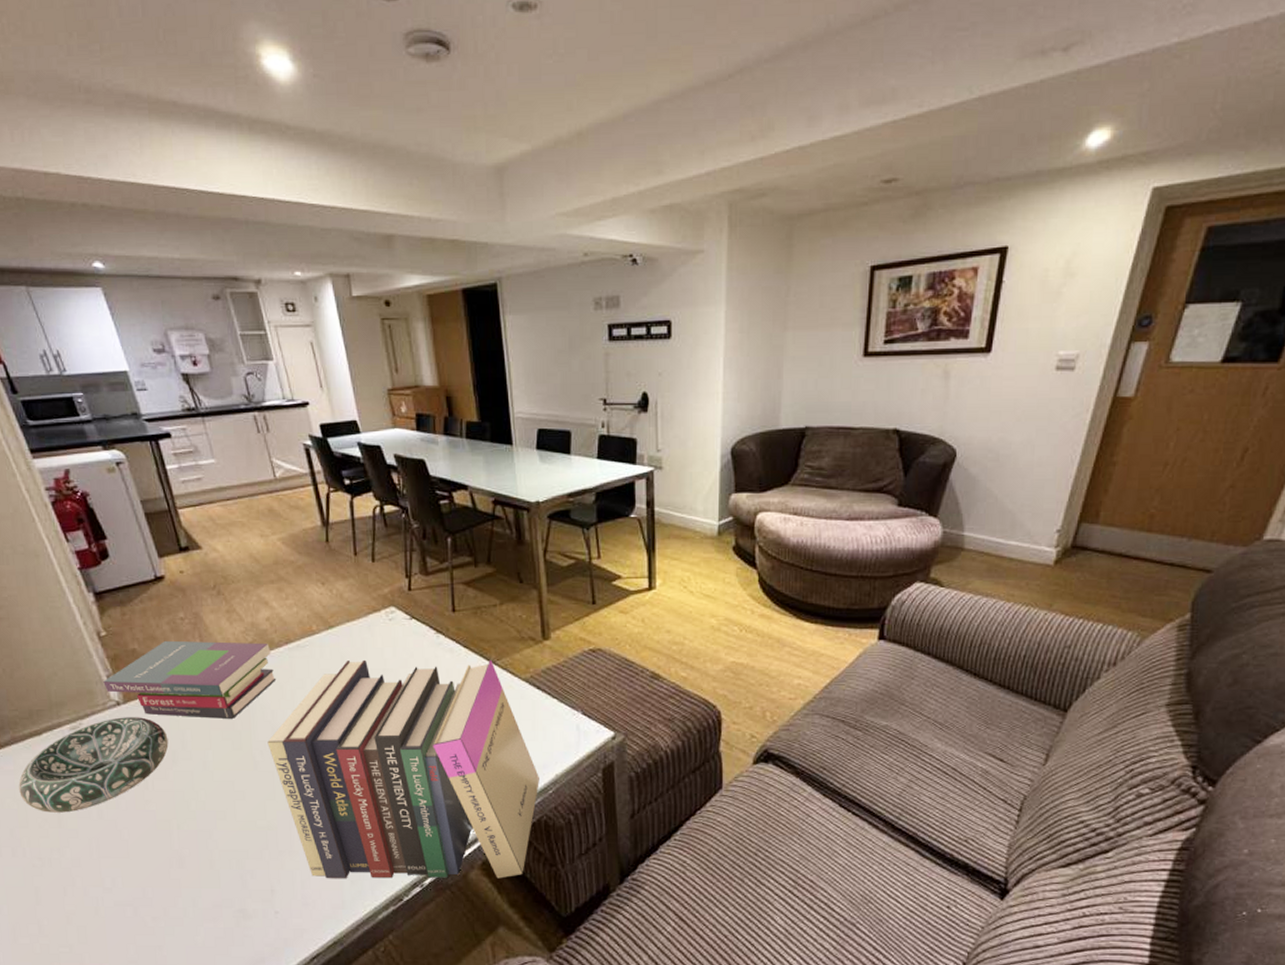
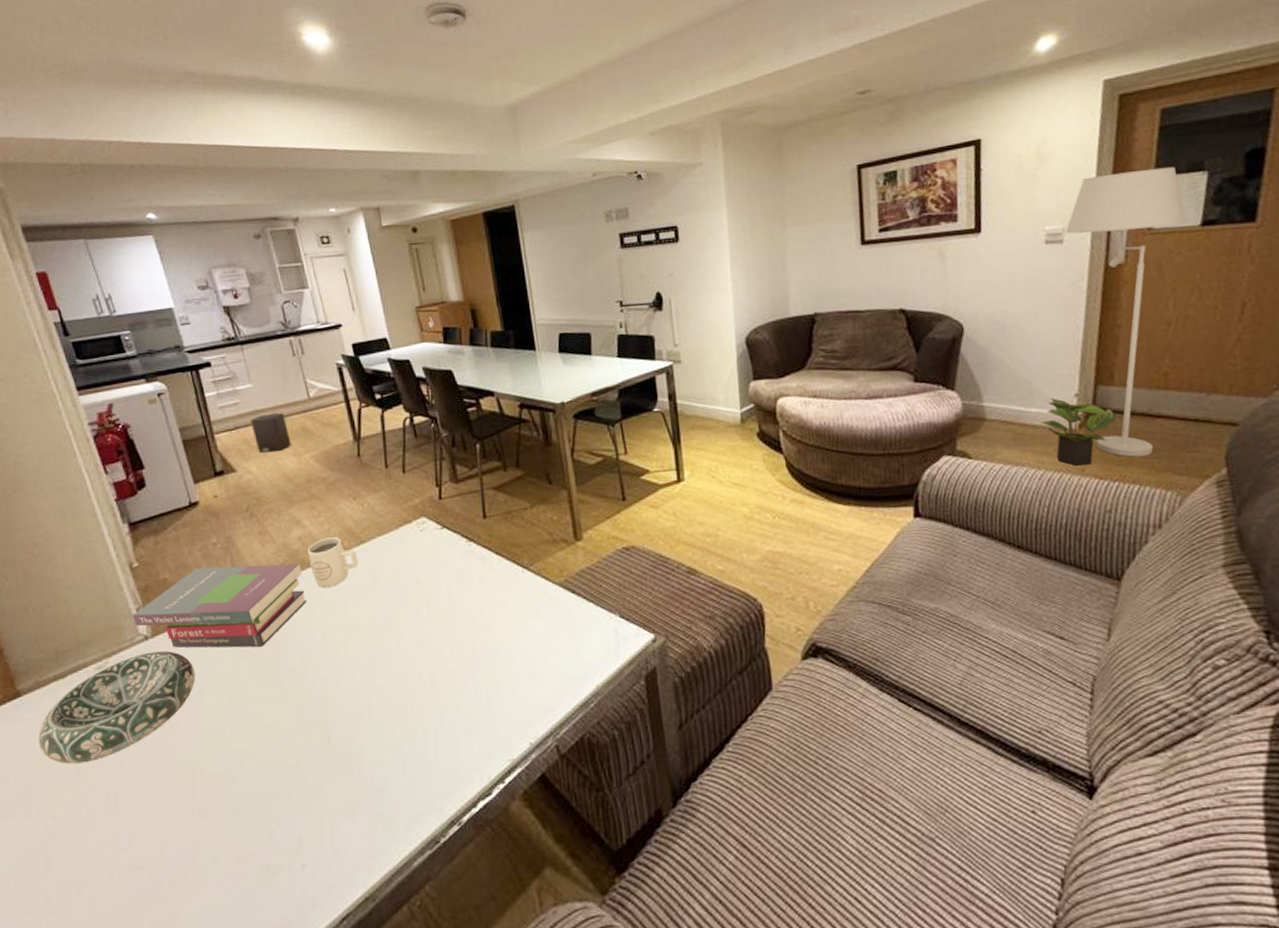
pedal bin: none [214,491,258,532] -> present [250,412,291,453]
books: present [267,659,539,879] -> none [297,566,580,822]
mug: none [275,620,327,668] -> present [307,537,358,588]
potted plant: none [1018,533,1093,601] -> present [1041,398,1116,466]
floor lamp: none [1068,294,1209,596] -> present [1065,166,1187,457]

